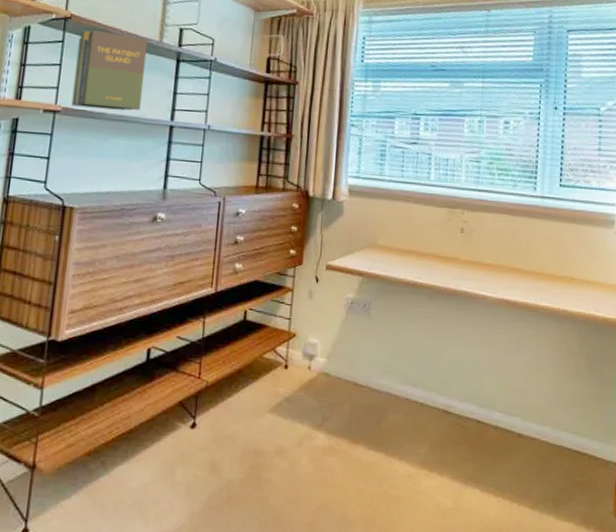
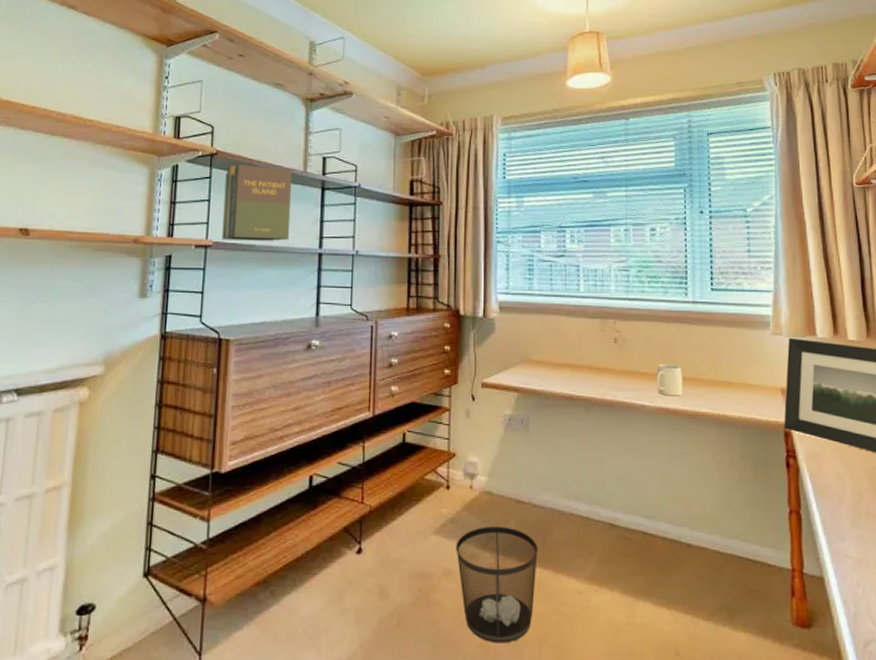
waste bin: none [290,407,372,523] -> present [456,527,538,644]
mug: none [499,256,526,289] -> present [656,364,683,396]

